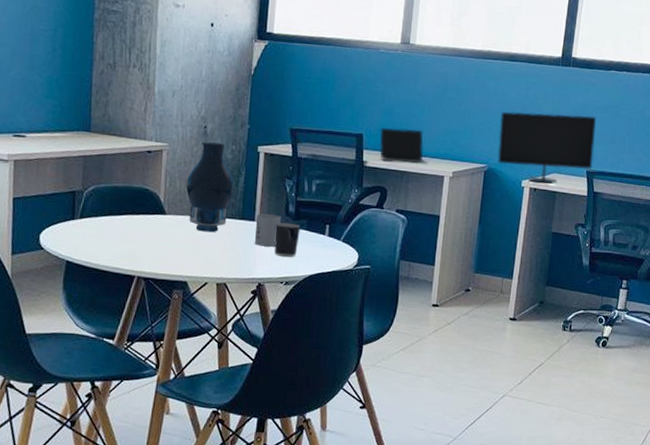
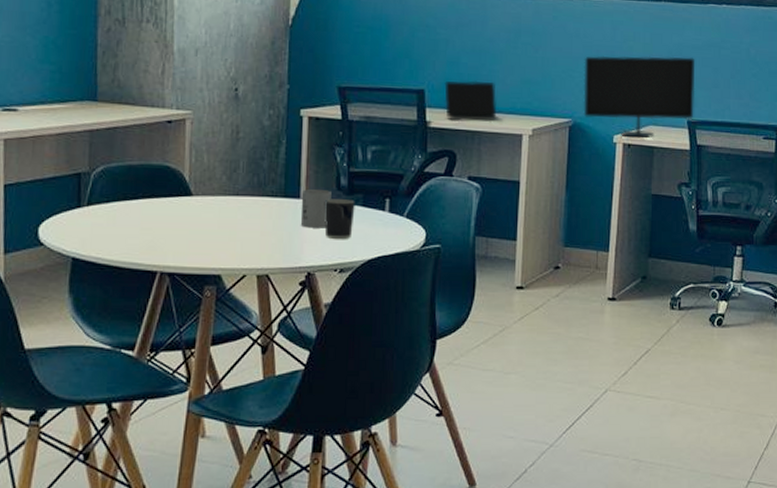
vase: present [185,142,235,233] -> none [215,107,274,215]

